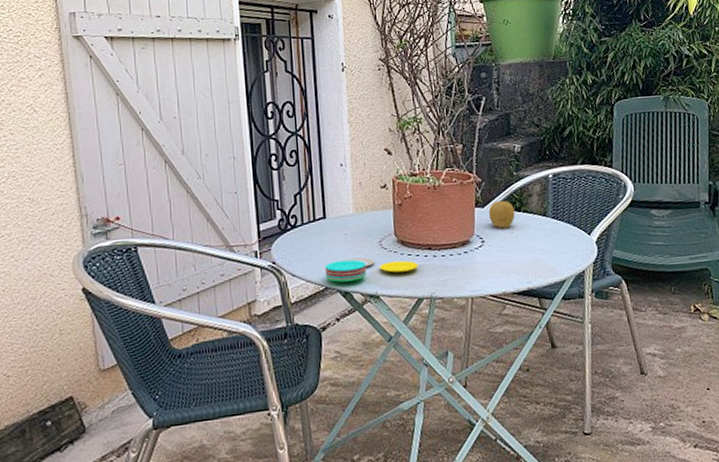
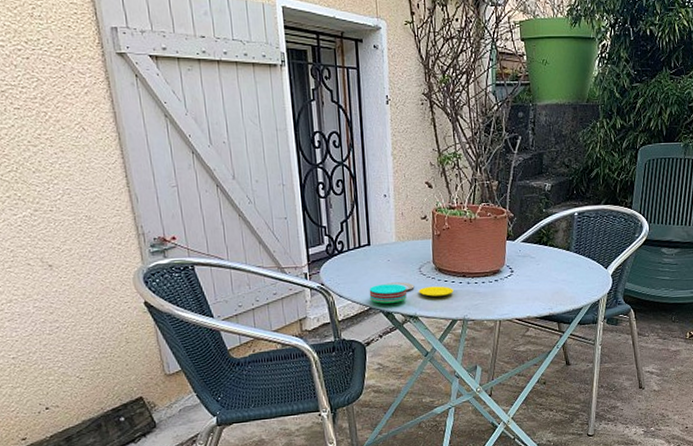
fruit: present [489,200,515,229] -> none [519,235,542,261]

